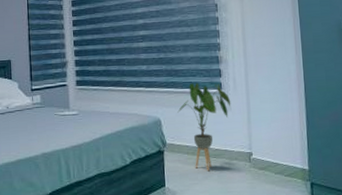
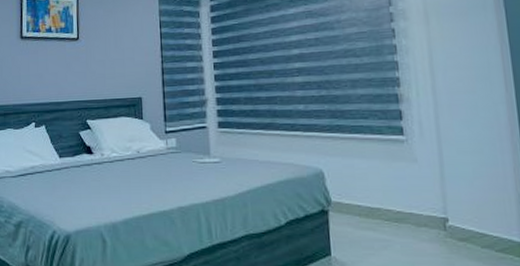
house plant: present [177,82,231,170] -> none [345,126,417,238]

